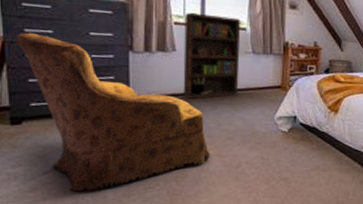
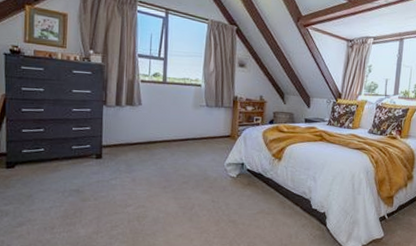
armchair: present [15,32,210,192] -> none [14,90,168,228]
bookcase: present [183,12,241,99] -> none [146,71,197,147]

